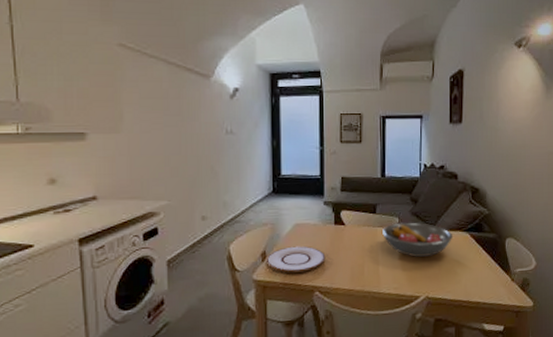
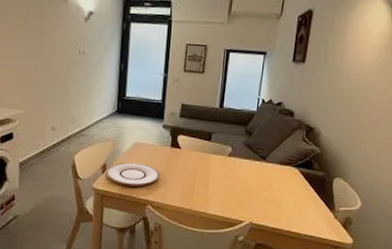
fruit bowl: present [381,222,453,257] -> none [214,152,283,186]

